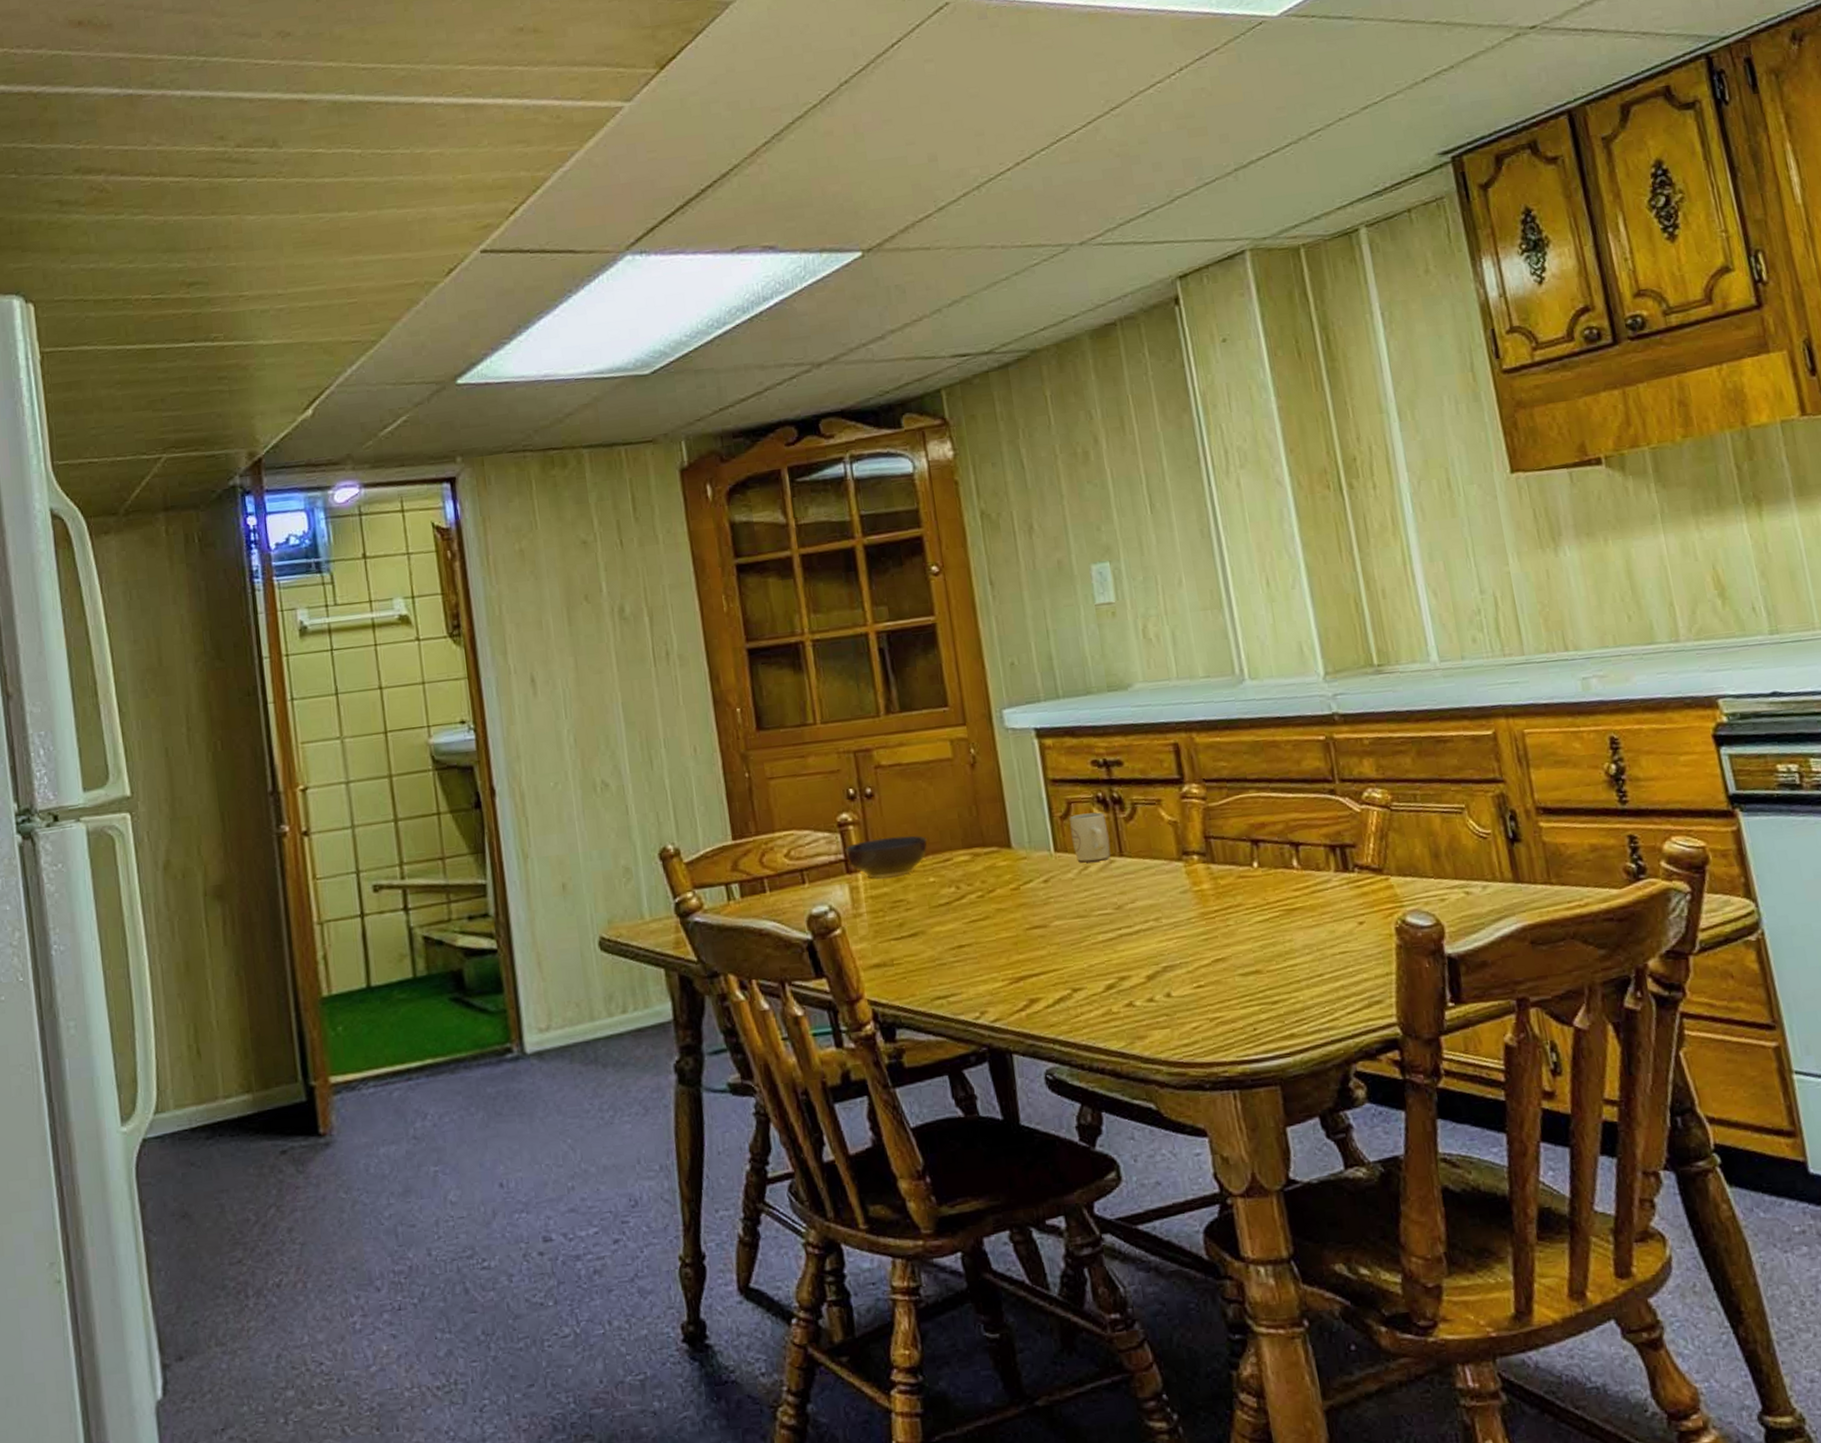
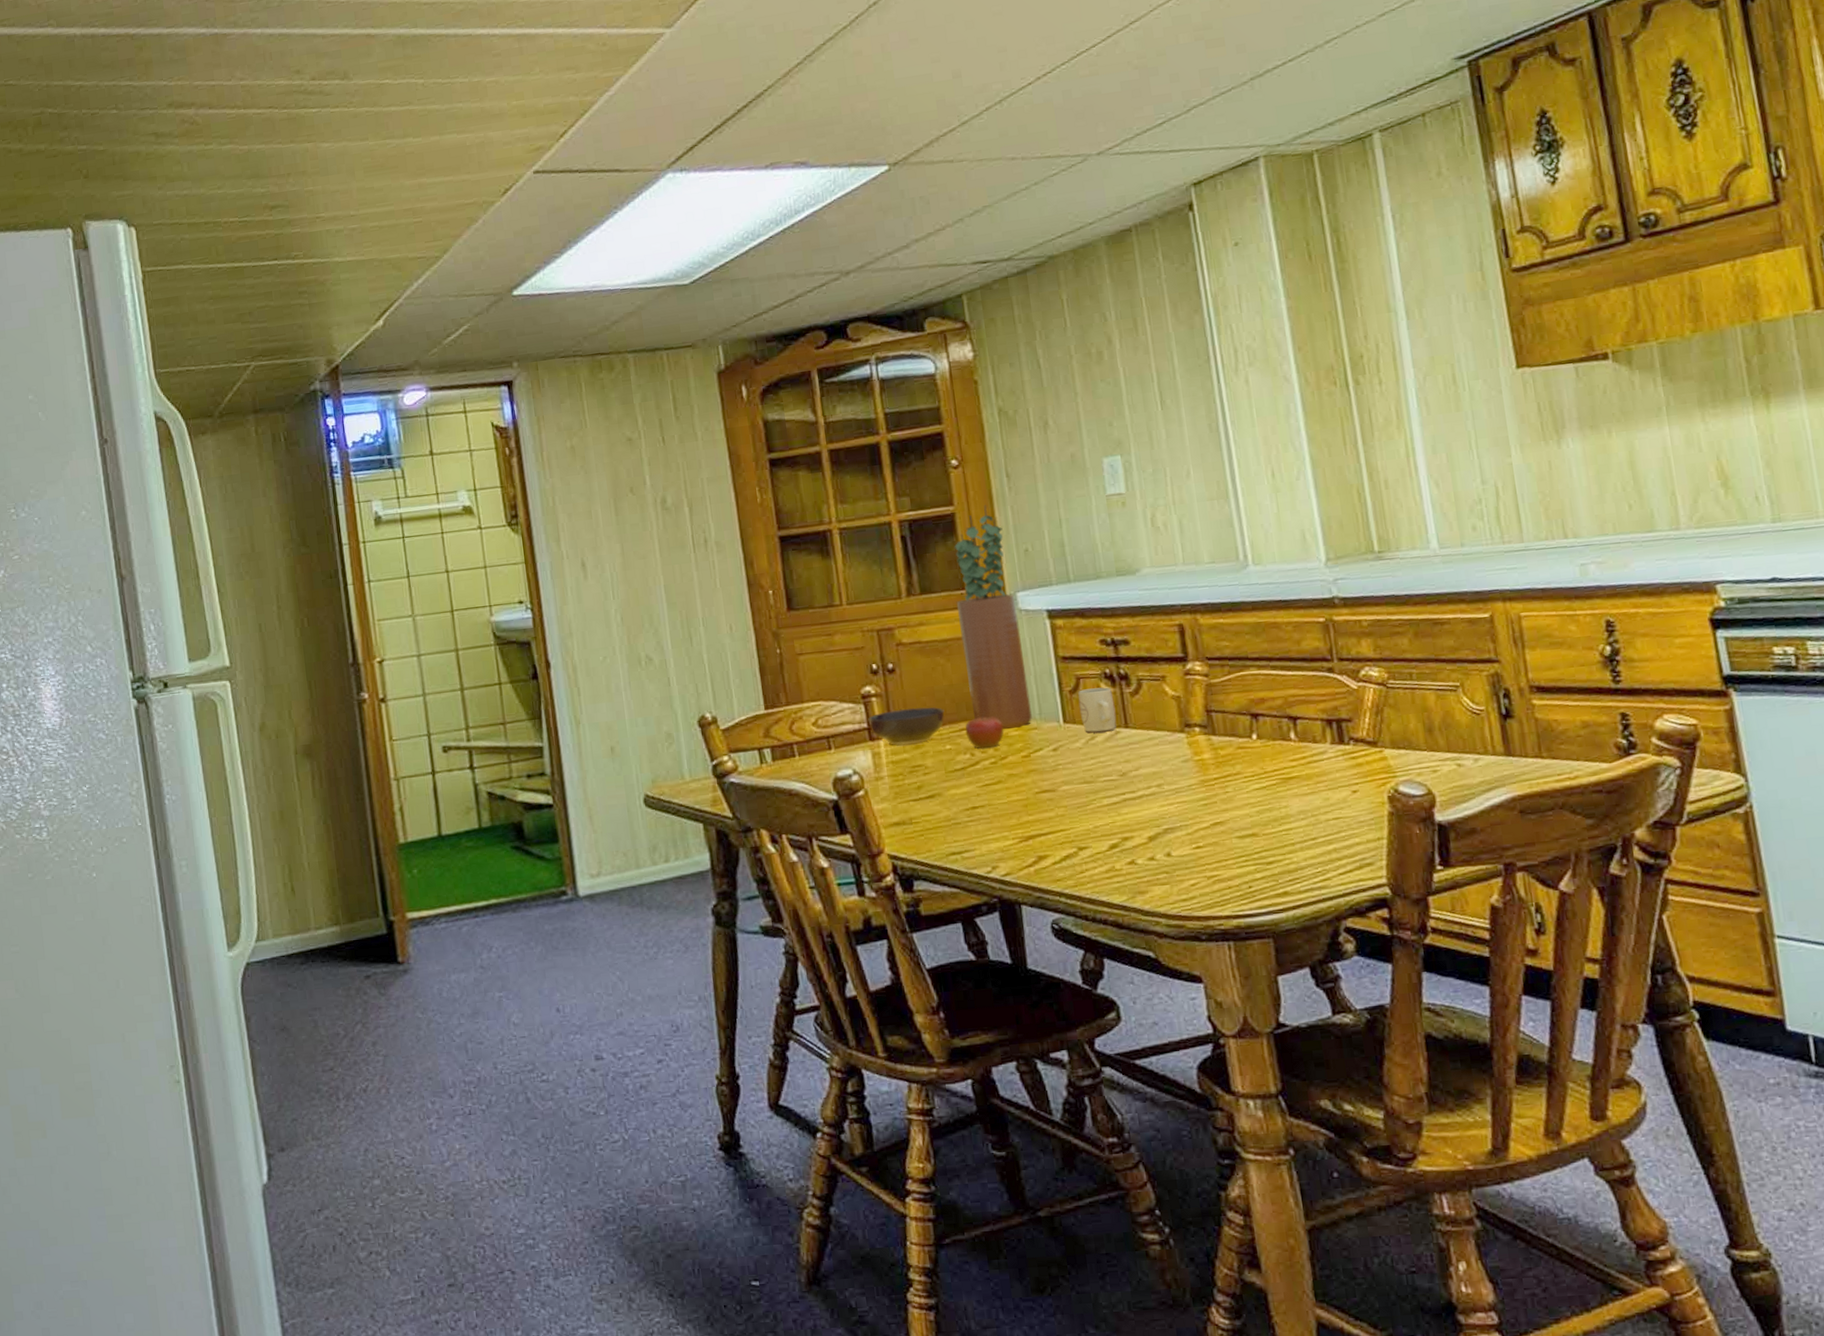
vase: none [936,614,1021,859] -> present [955,504,1032,729]
fruit: none [949,840,992,881] -> present [965,712,1004,749]

